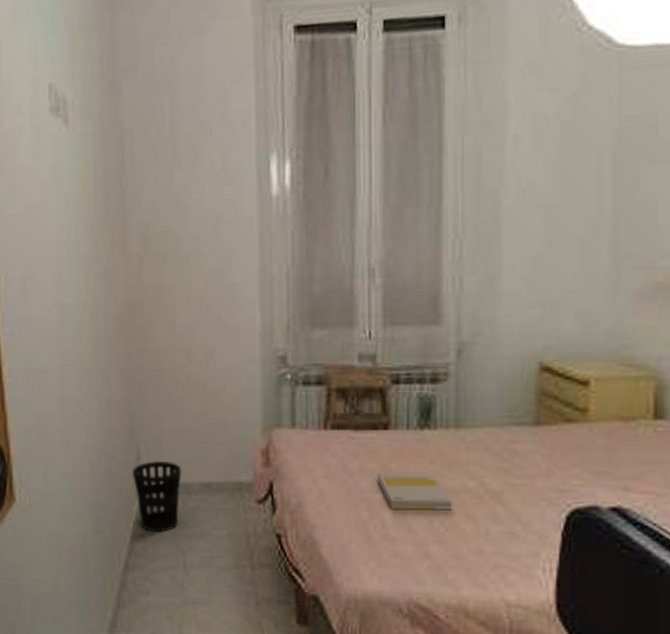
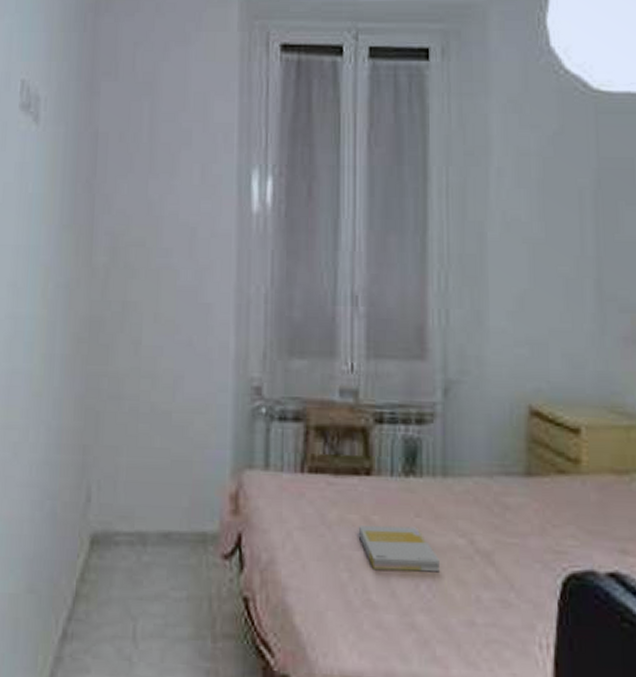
wastebasket: present [133,460,182,532] -> none [80,503,138,592]

